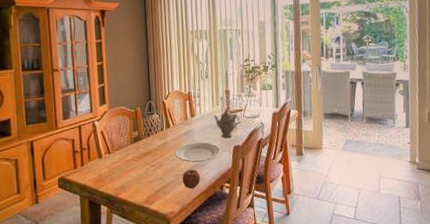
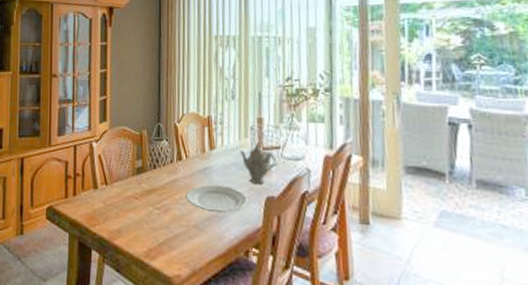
apple: present [182,169,201,189] -> none [194,221,218,249]

